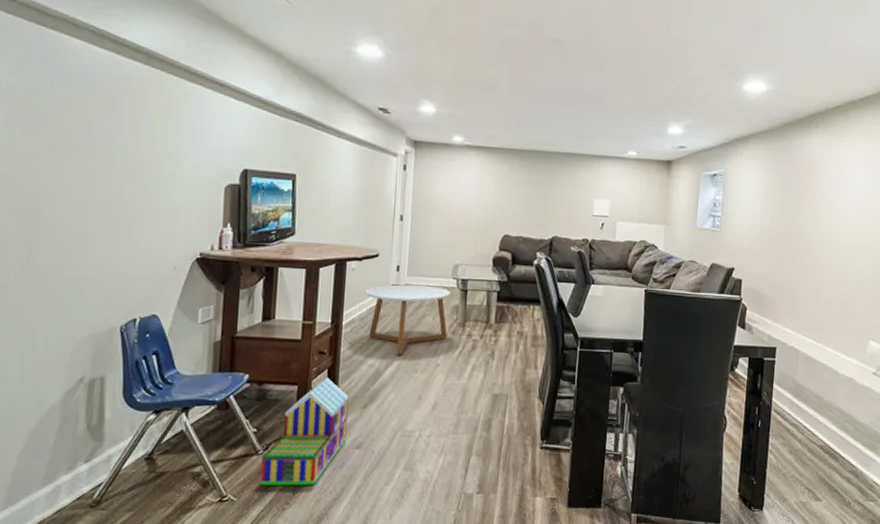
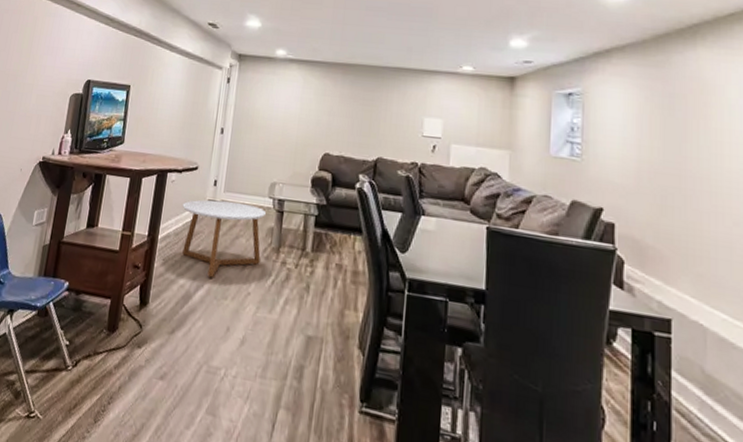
toy house: present [260,377,349,486] -> none [65,294,158,415]

